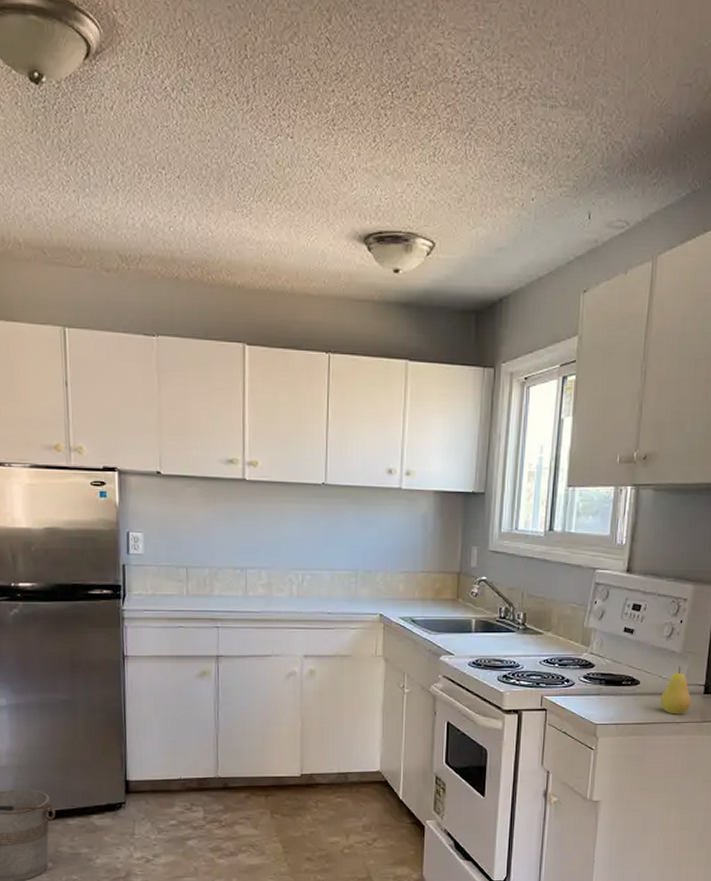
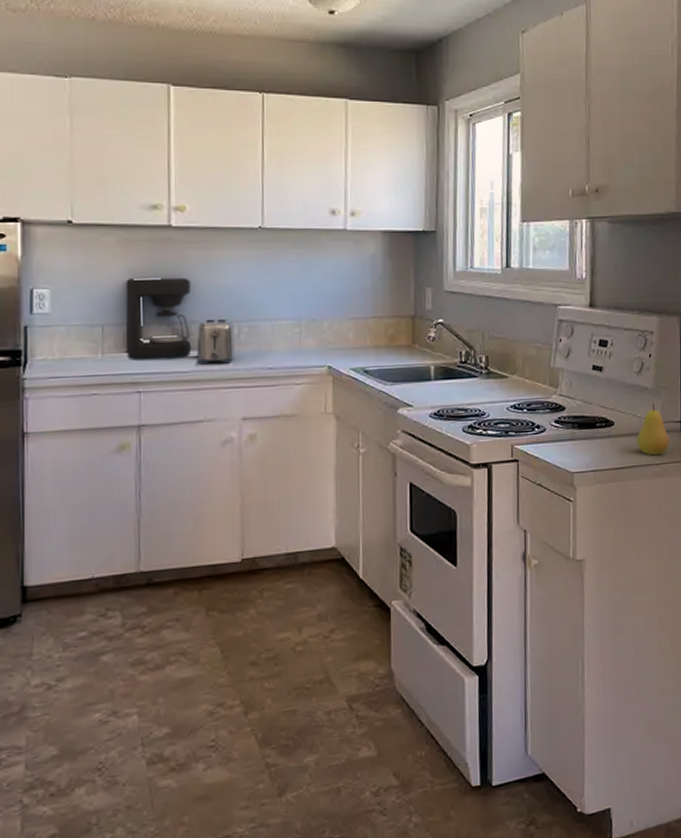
coffee maker: none [206,527,262,601] -> present [125,277,192,362]
toaster: none [266,566,298,607] -> present [196,318,235,365]

